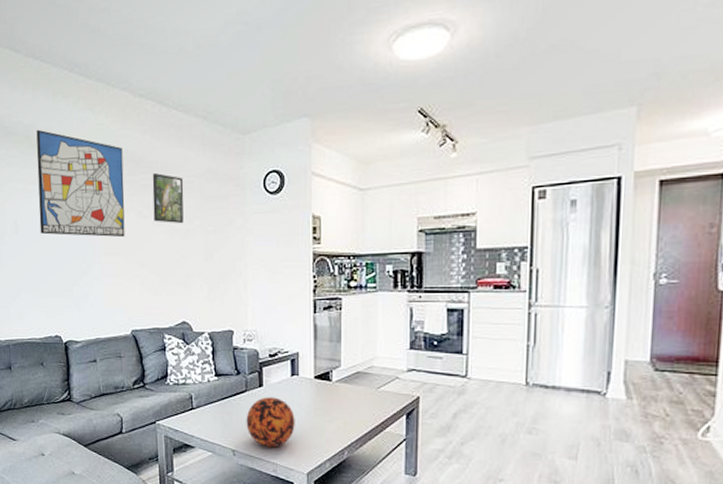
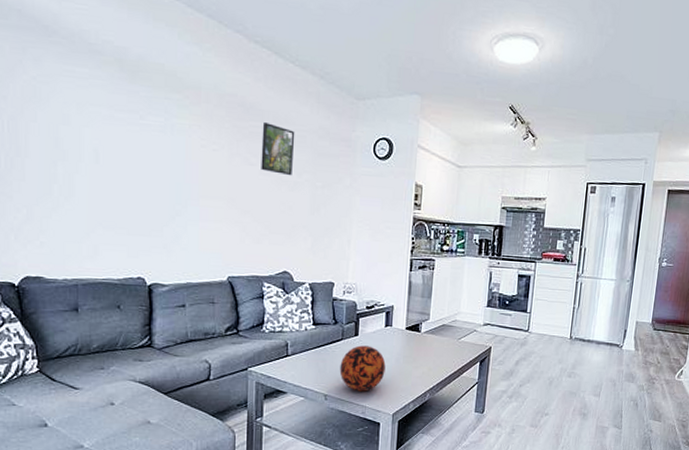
wall art: present [36,129,125,238] -> none [127,53,232,182]

